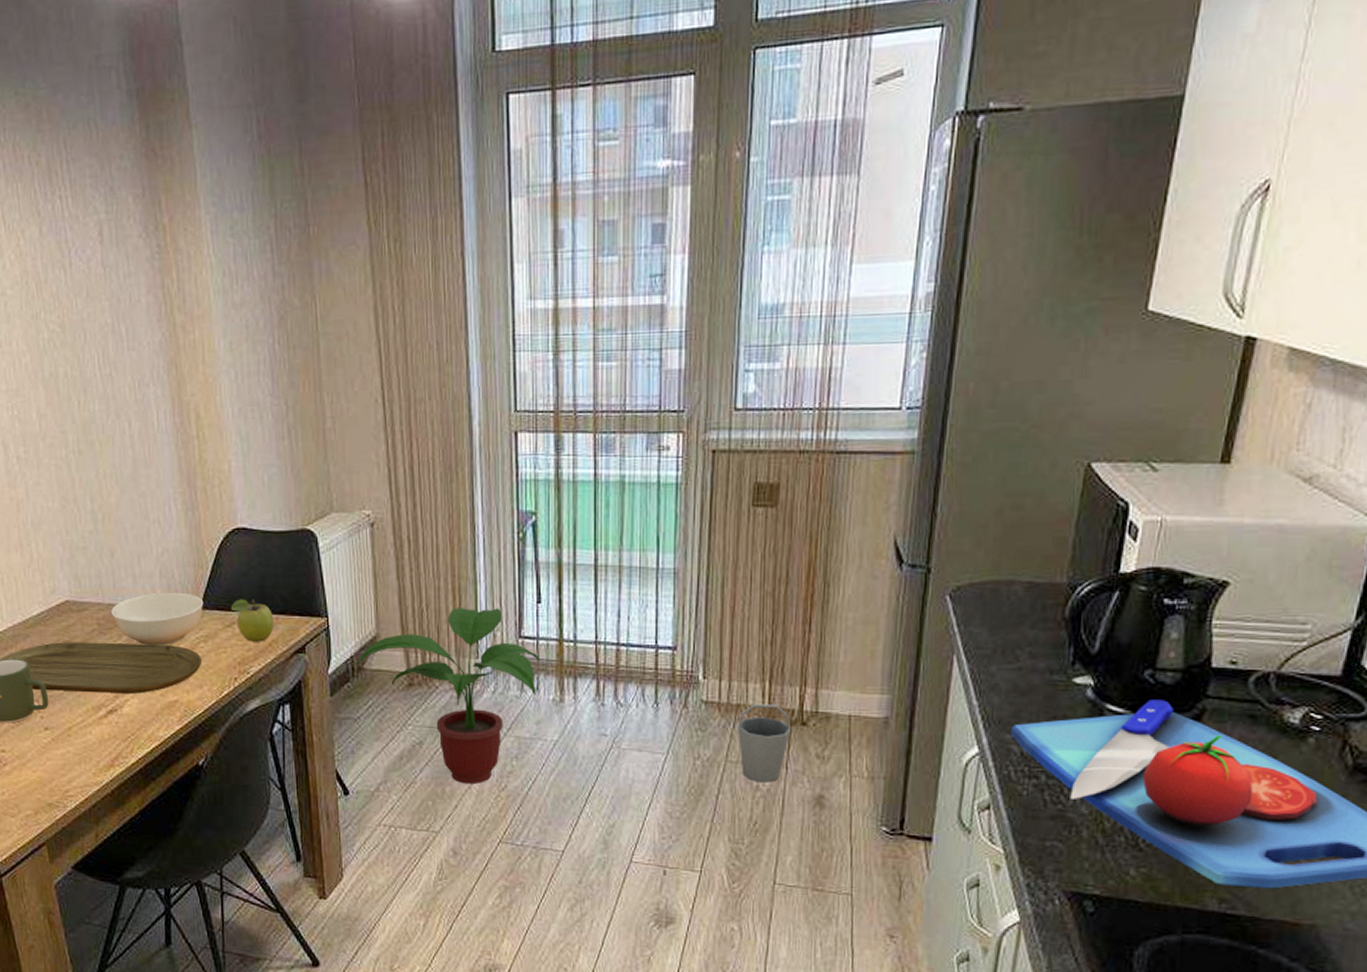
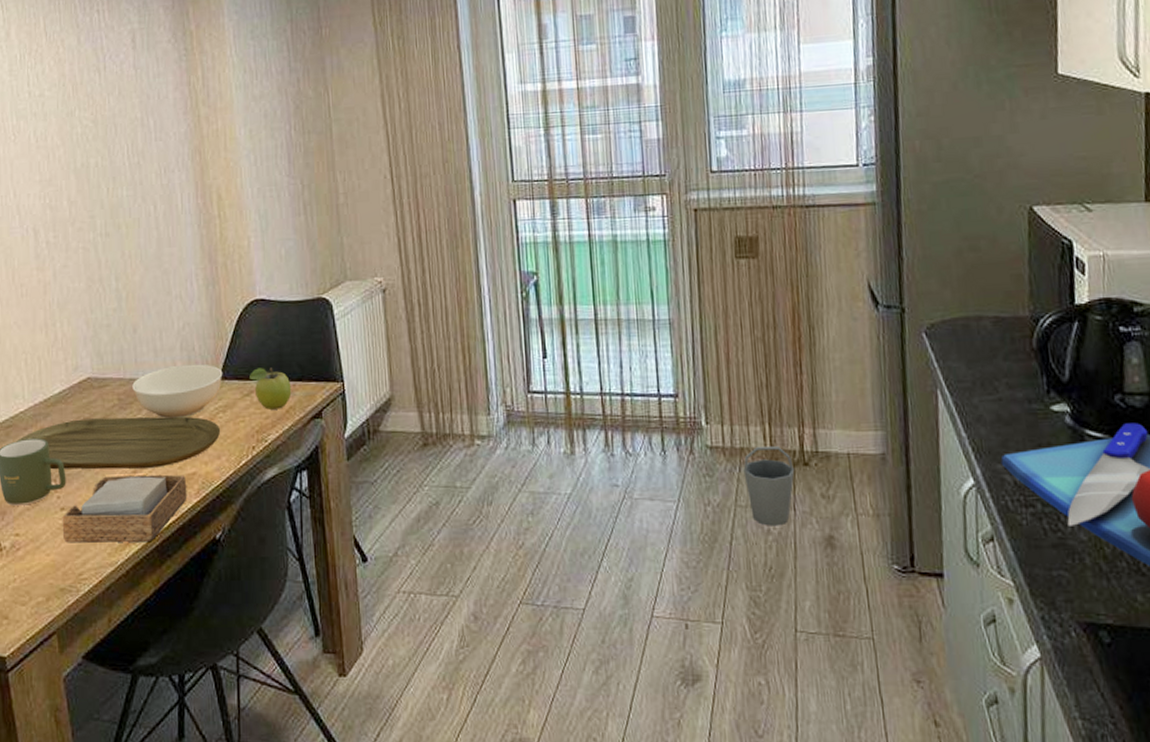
napkin holder: none [46,699,170,765] -> present [62,474,187,543]
potted plant: present [355,608,539,785] -> none [371,364,549,544]

